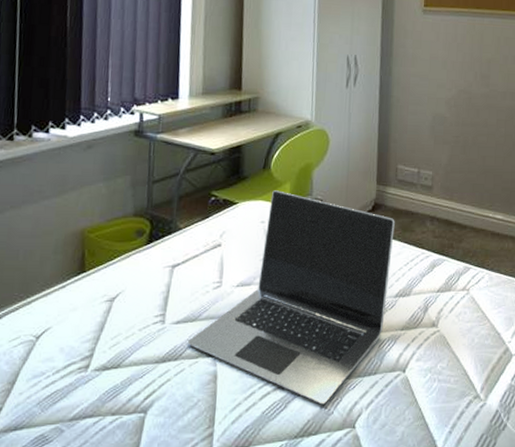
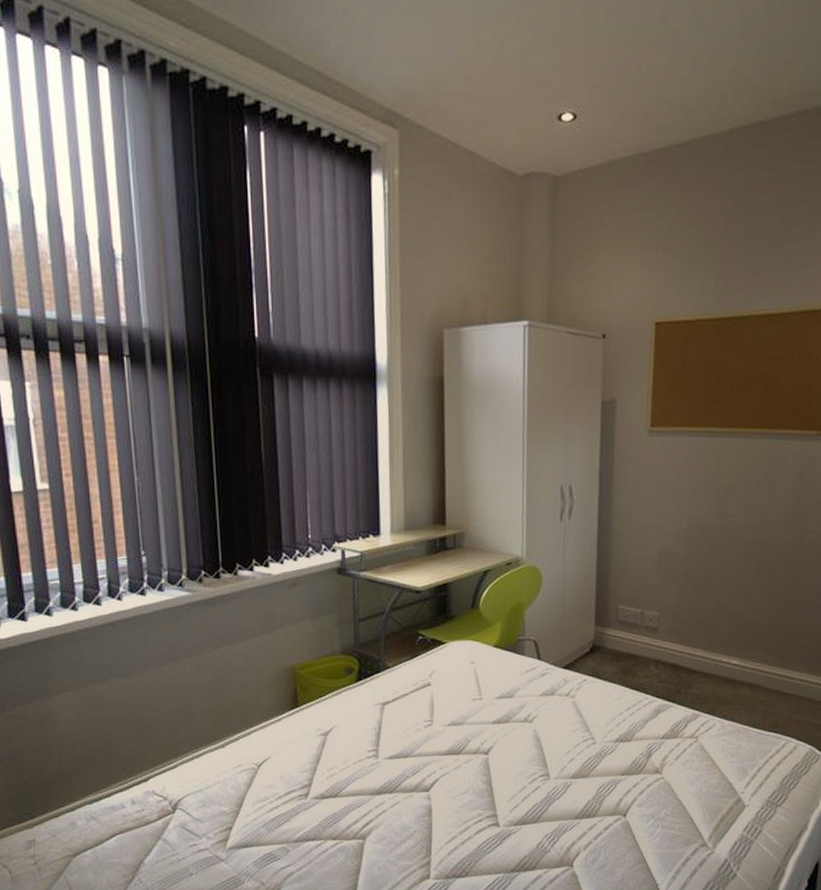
laptop: present [188,190,395,405] -> none [402,630,615,843]

